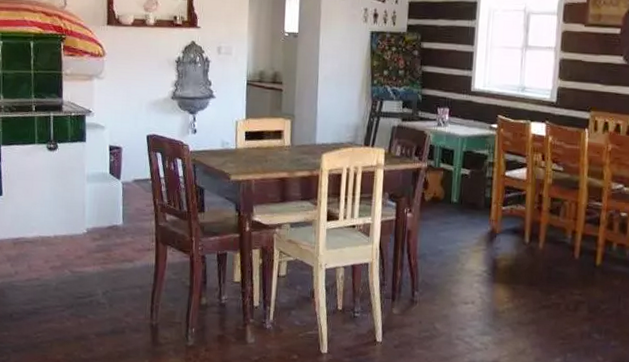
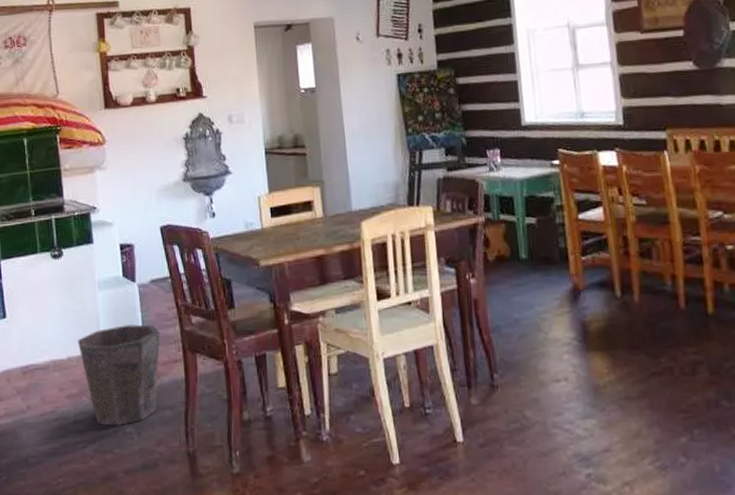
waste bin: none [64,214,138,297] -> present [77,324,160,426]

